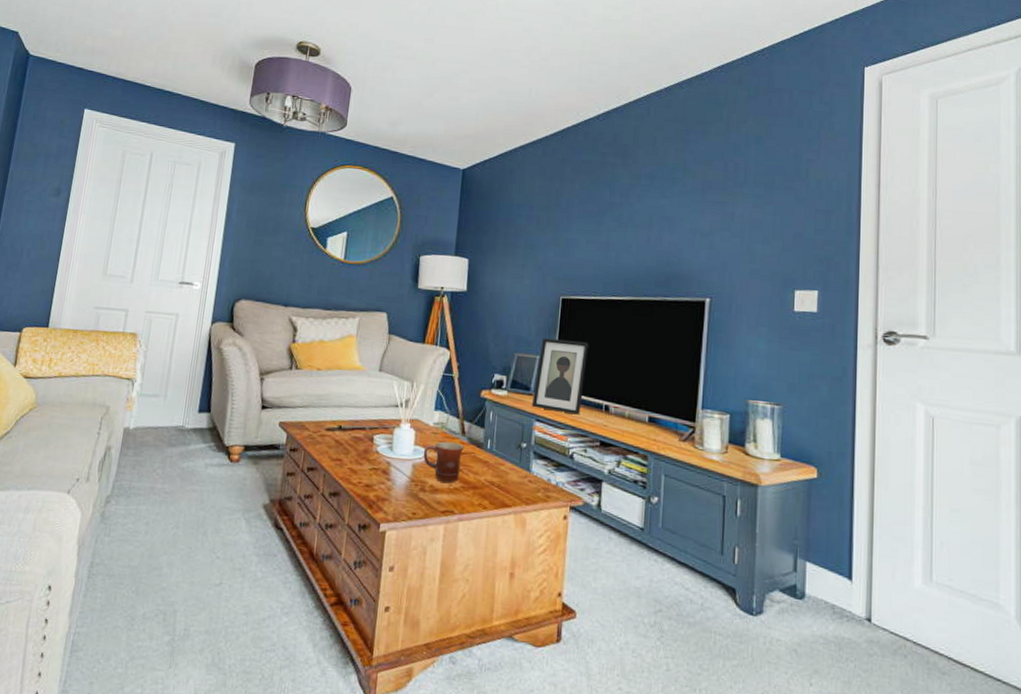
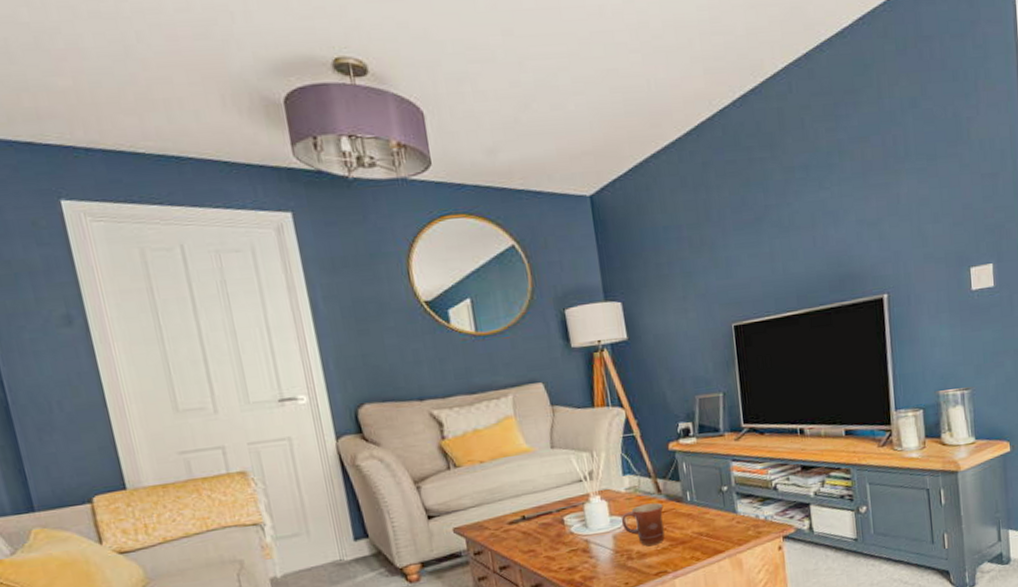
picture frame: present [532,338,589,415] -> none [721,367,776,448]

